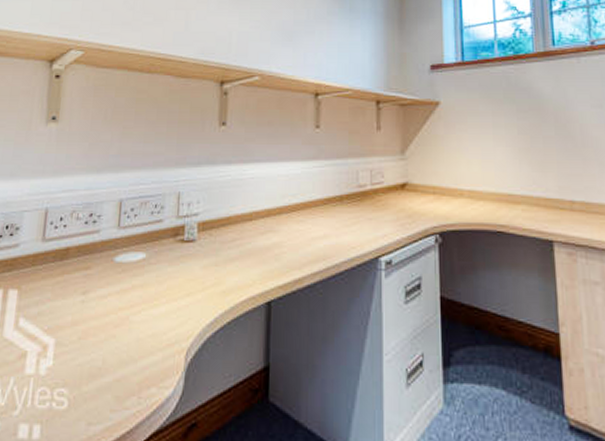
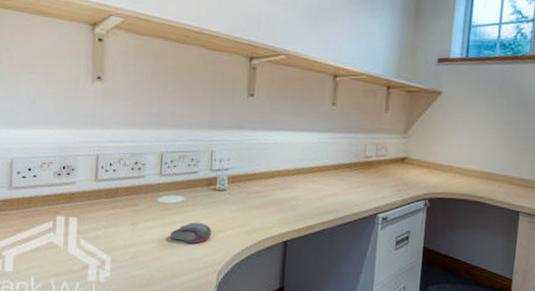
computer mouse: none [128,284,179,315] -> present [170,222,212,244]

